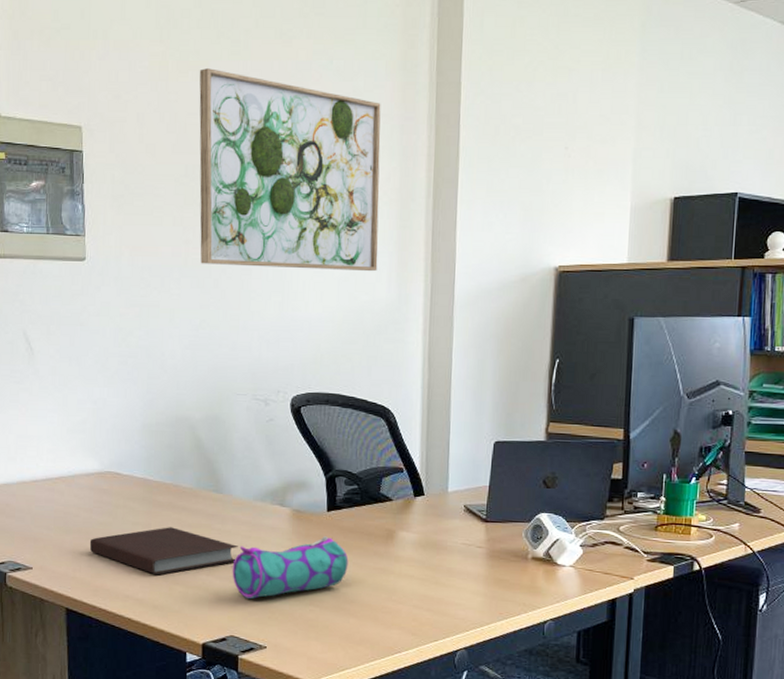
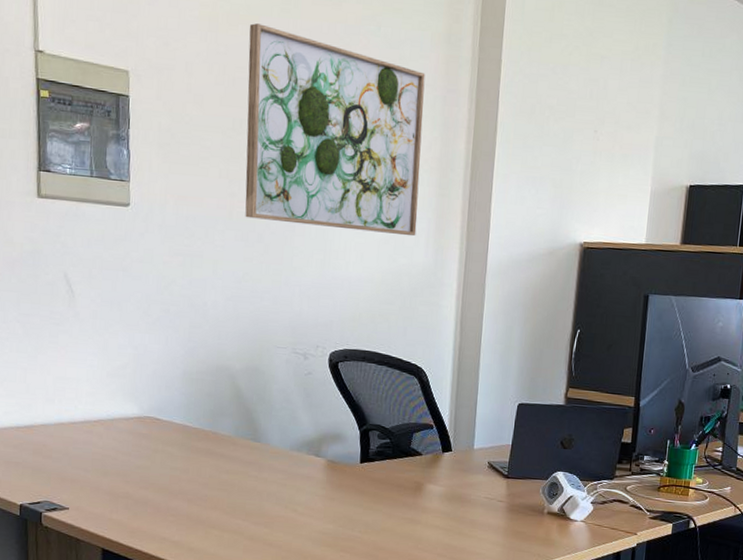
notebook: present [89,527,238,576] -> none [127,472,274,519]
pencil case: present [232,536,349,600] -> none [267,486,379,545]

